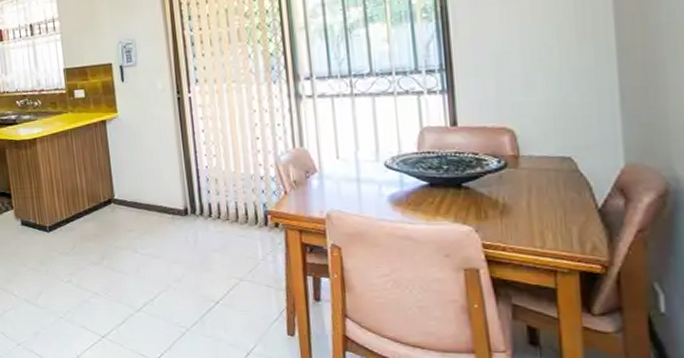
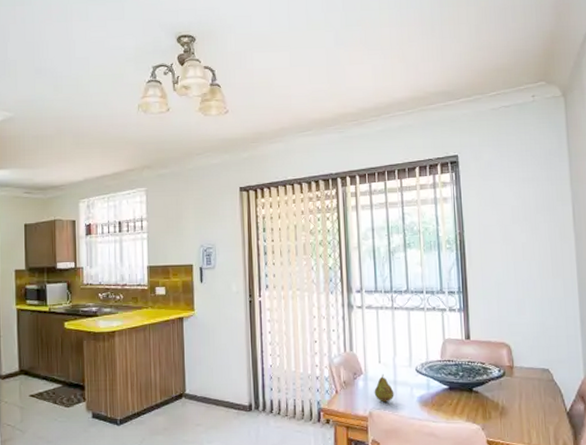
fruit: none [332,171,358,203] -> present [374,374,394,403]

